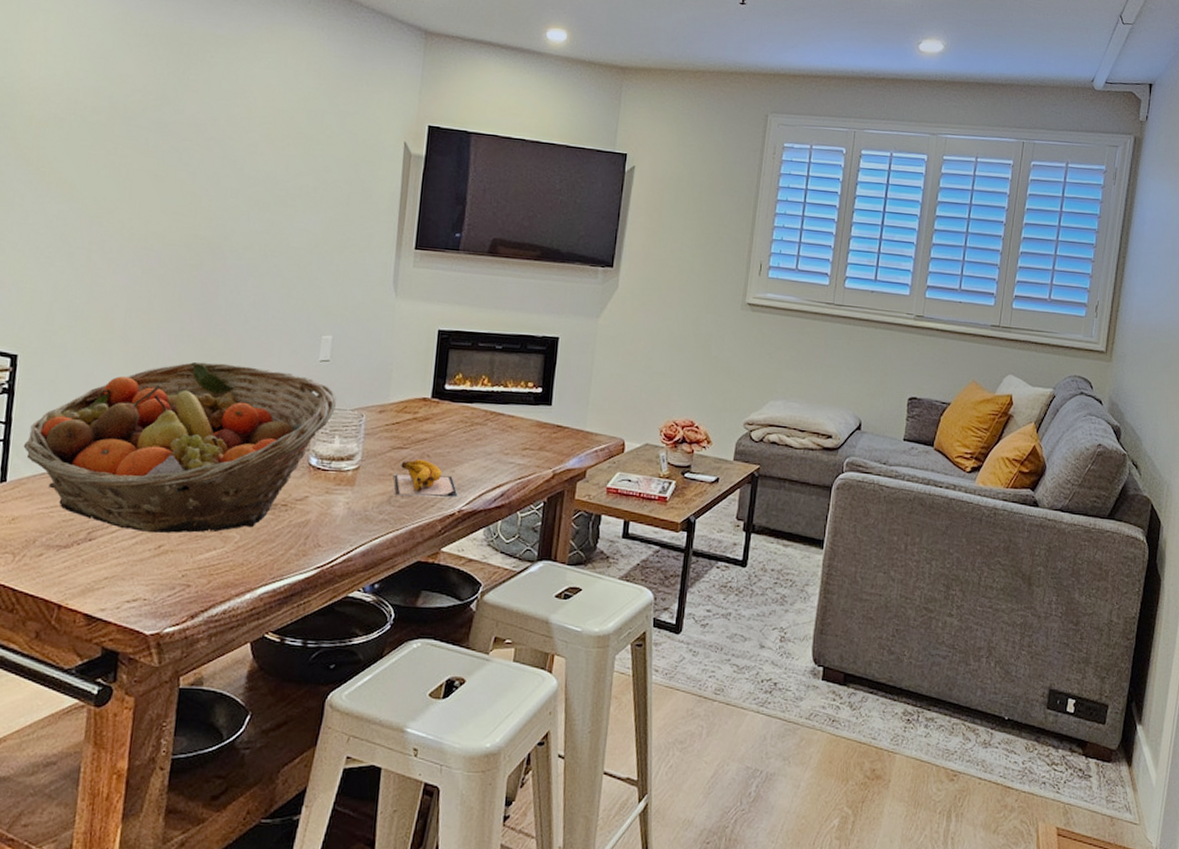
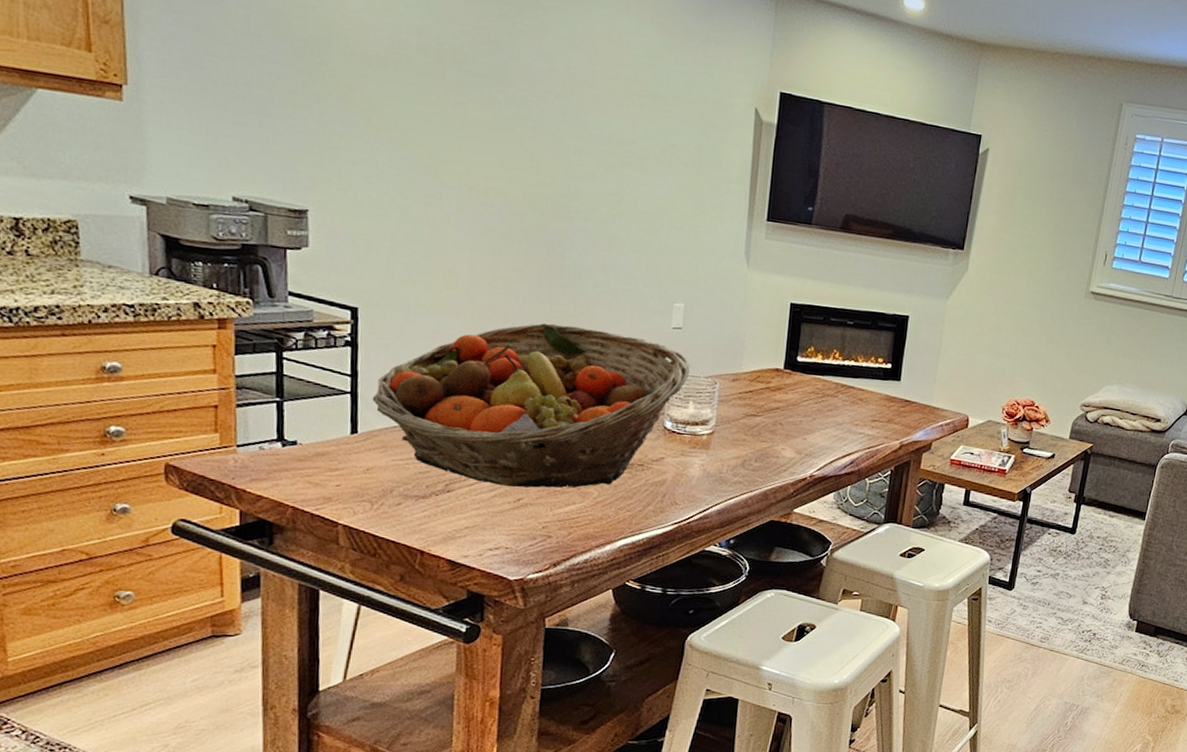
banana: present [394,459,459,498] -> none [748,426,811,463]

